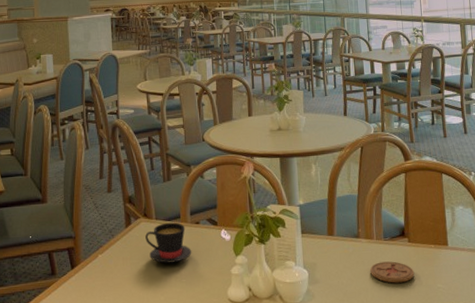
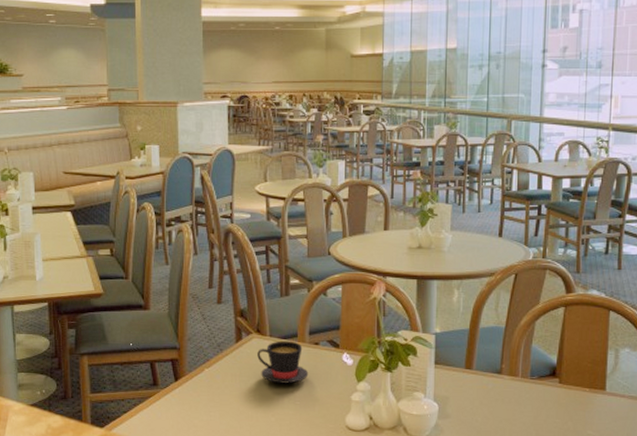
coaster: present [370,261,415,283] -> none [510,402,562,426]

